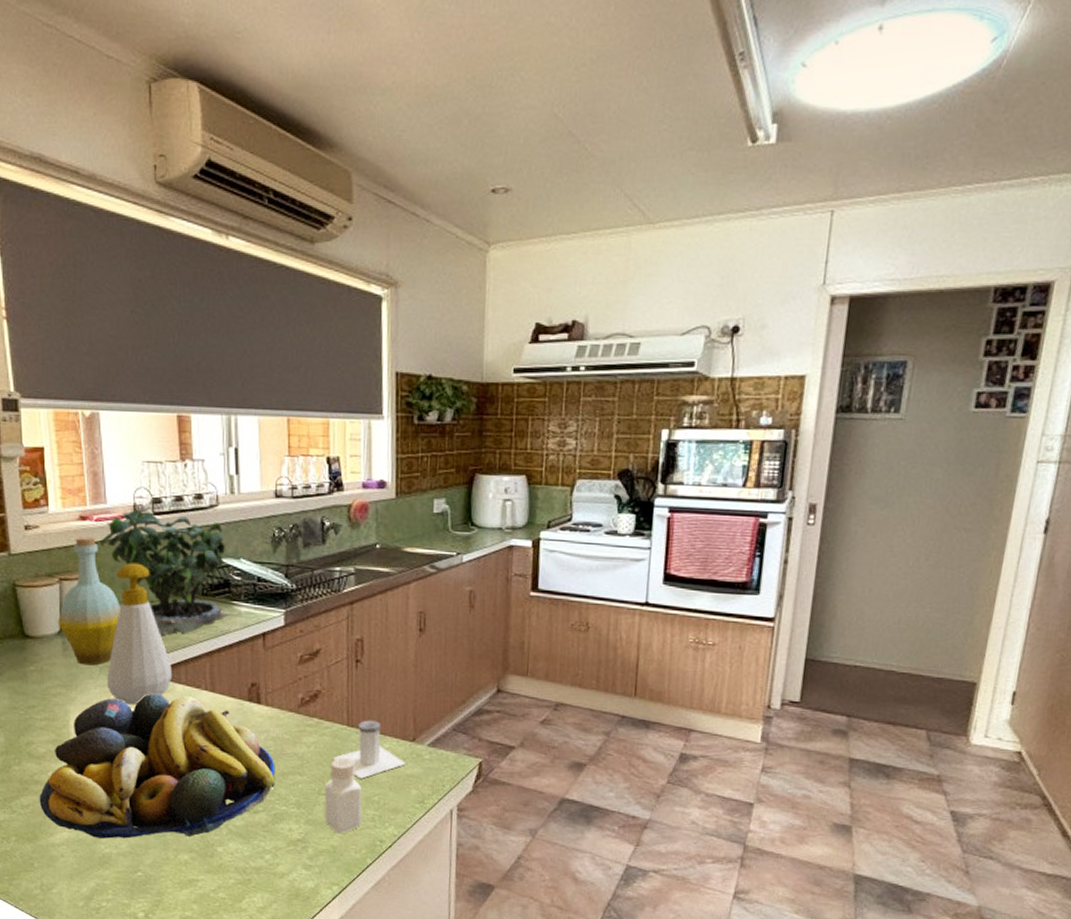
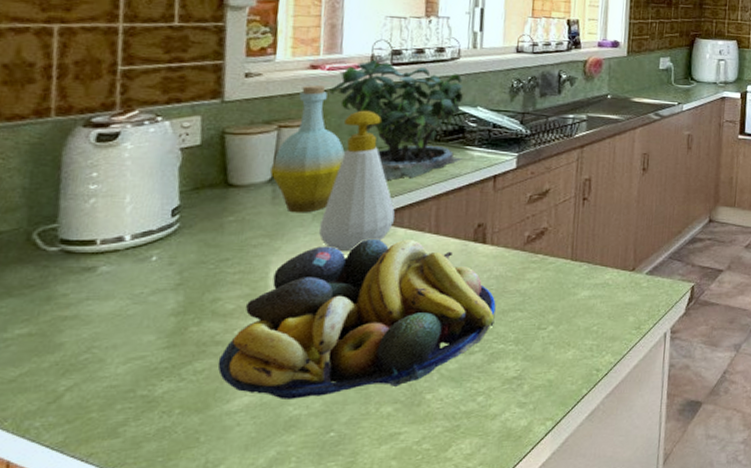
pepper shaker: present [324,757,362,834] -> none [543,290,582,367]
salt shaker: present [333,720,406,779] -> none [555,253,625,310]

